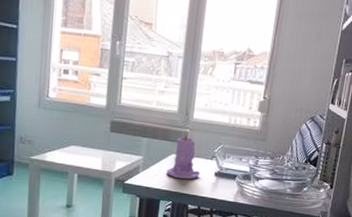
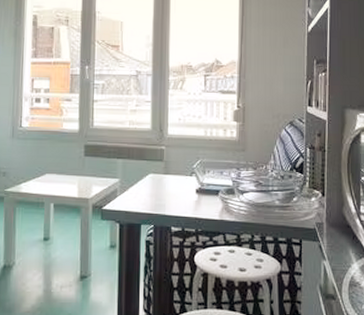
candle: present [166,132,200,180] -> none [145,149,181,200]

